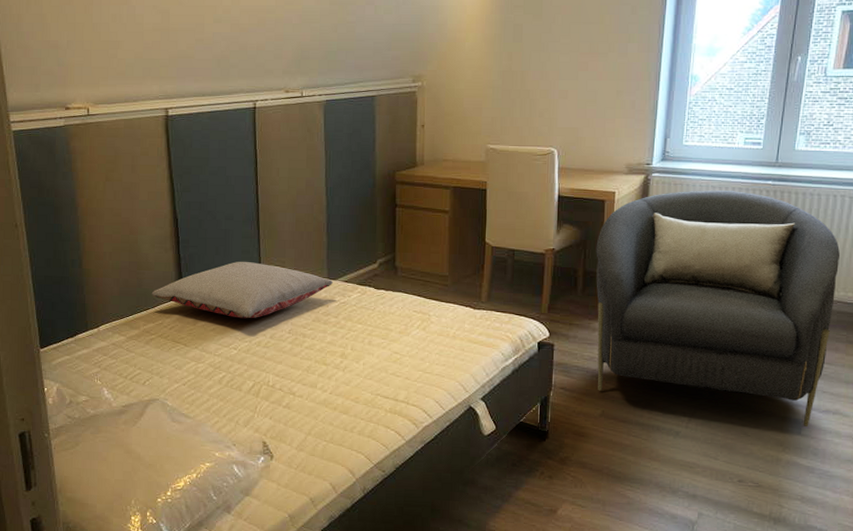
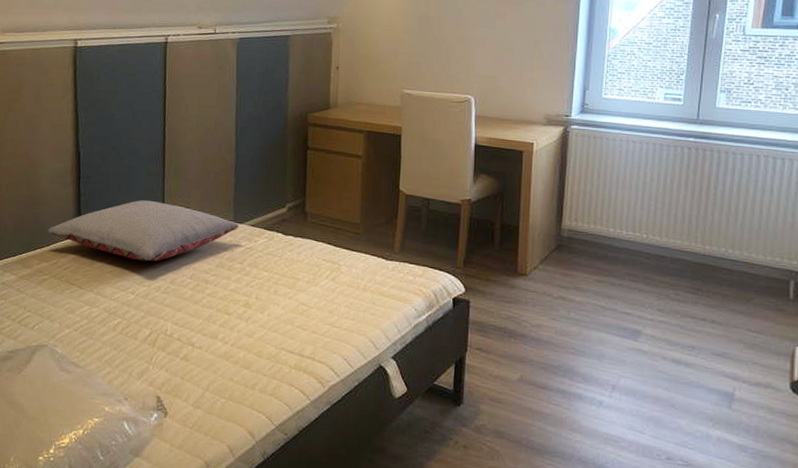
armchair: present [596,190,840,426] -> none [514,144,765,400]

